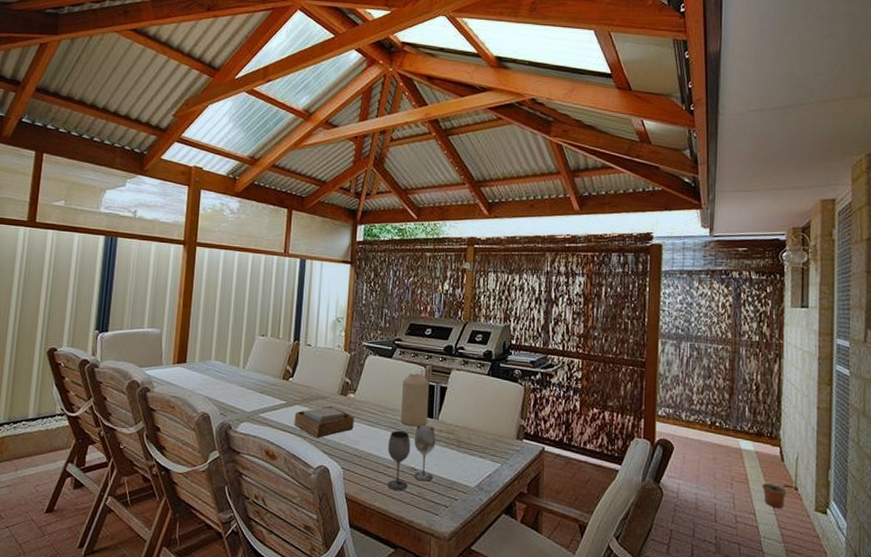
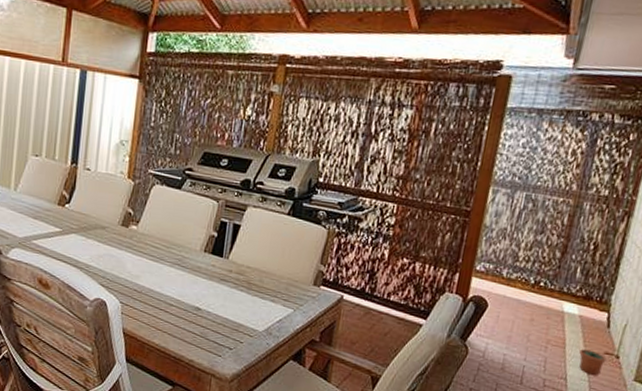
napkin holder: present [294,406,354,438] -> none [70,237,136,270]
wineglass: present [387,424,436,490] -> none [168,263,225,329]
candle: present [401,373,429,427] -> none [187,207,221,265]

